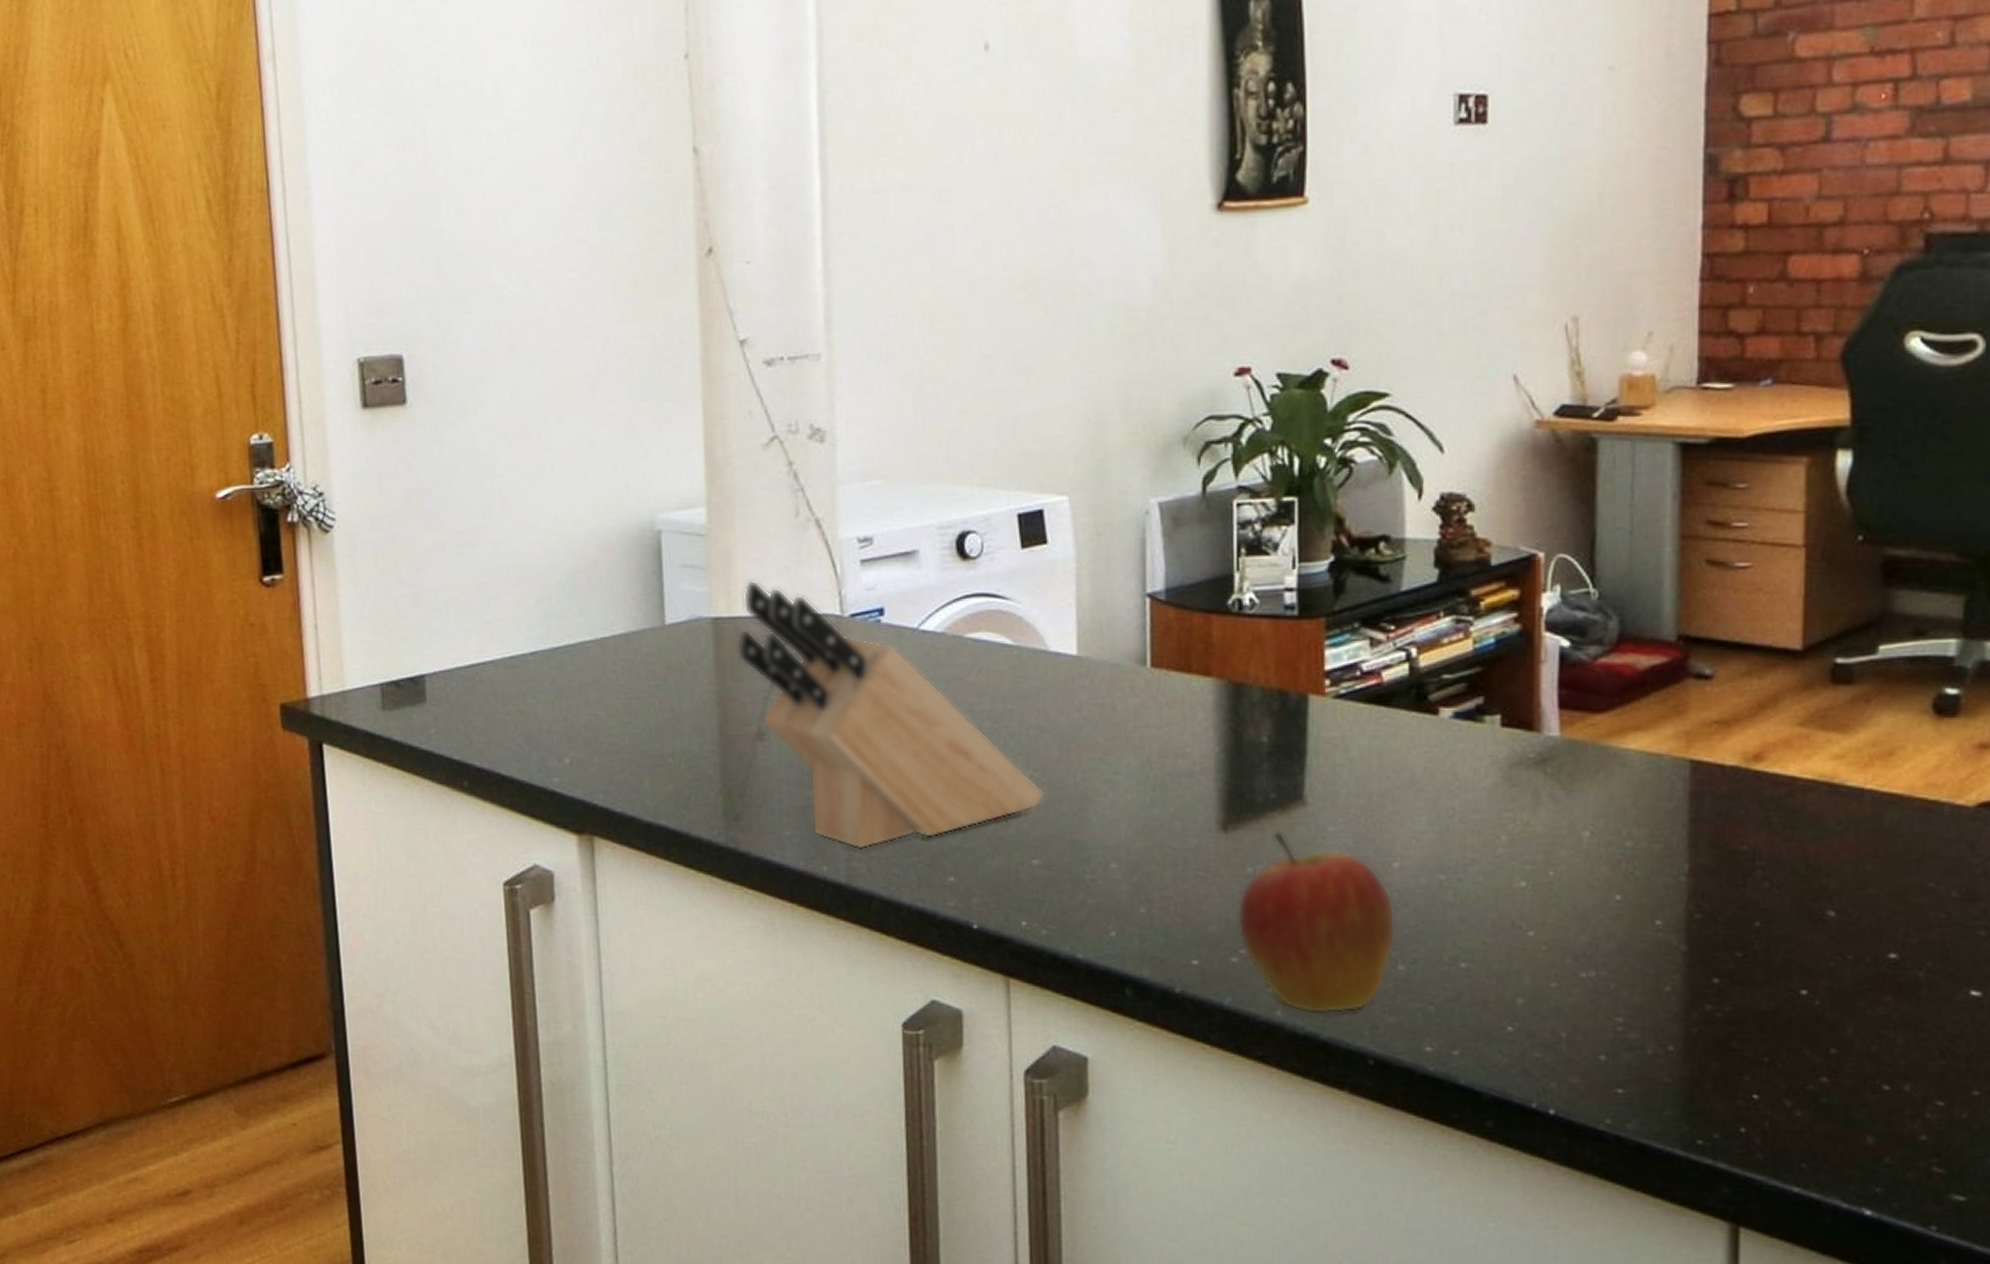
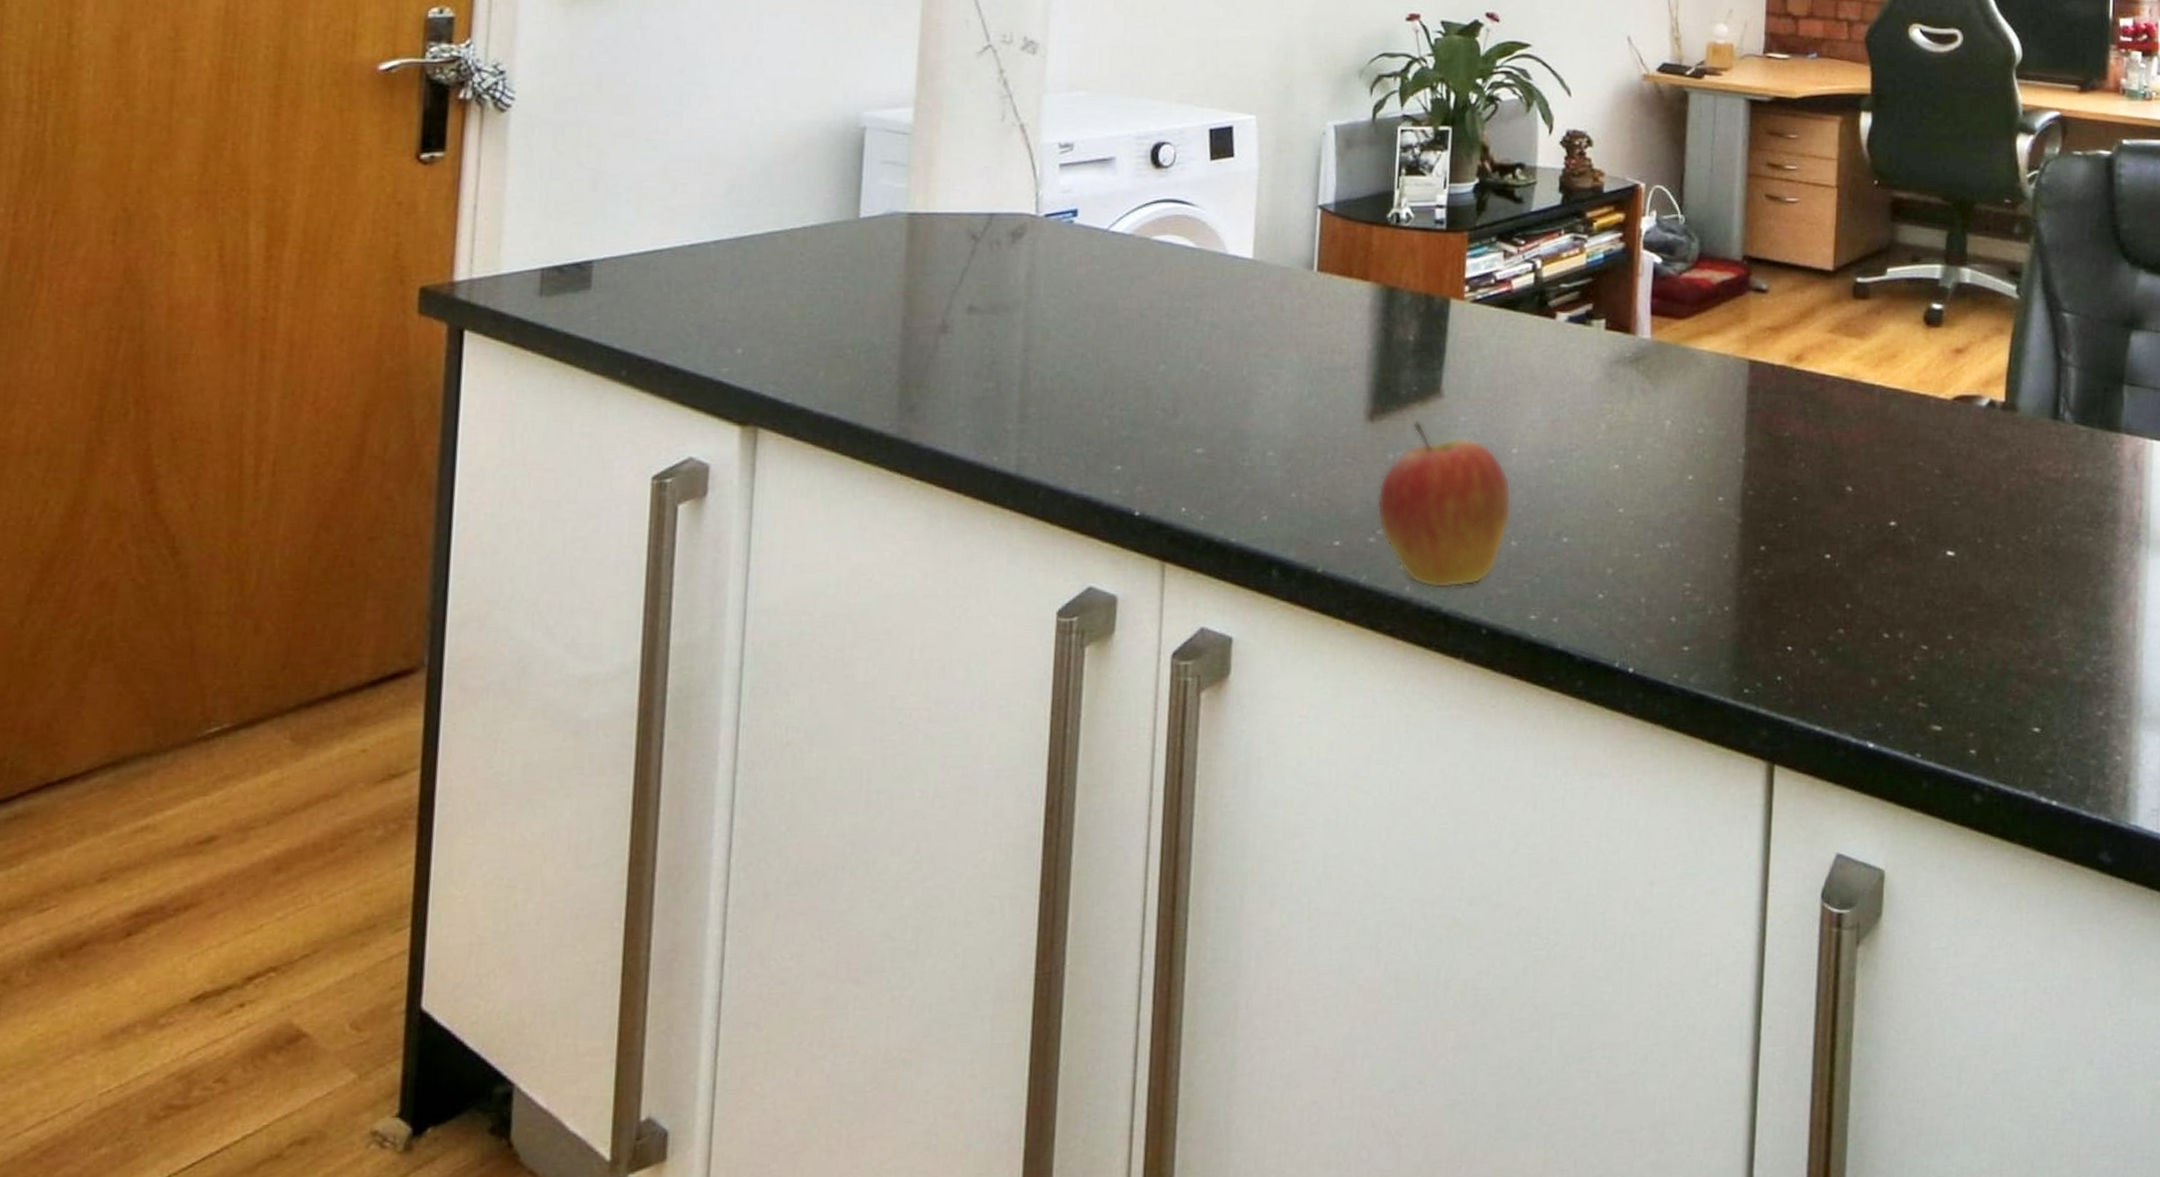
knife block: present [736,580,1045,850] -> none [928,178,1213,441]

